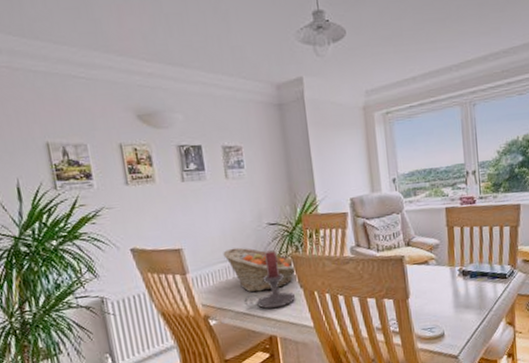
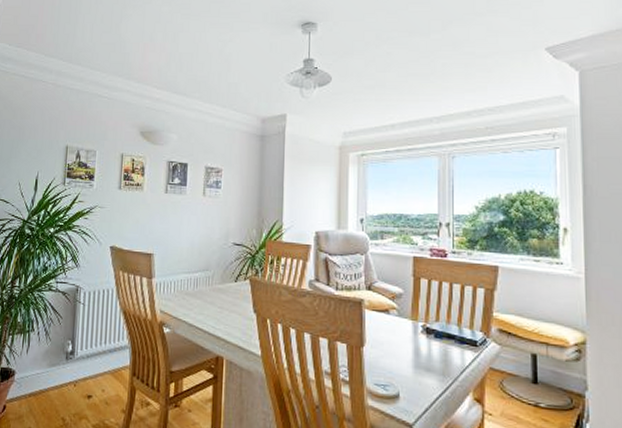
fruit basket: present [223,247,297,292] -> none [188,261,253,309]
candle holder: present [244,250,296,309] -> none [199,269,248,329]

